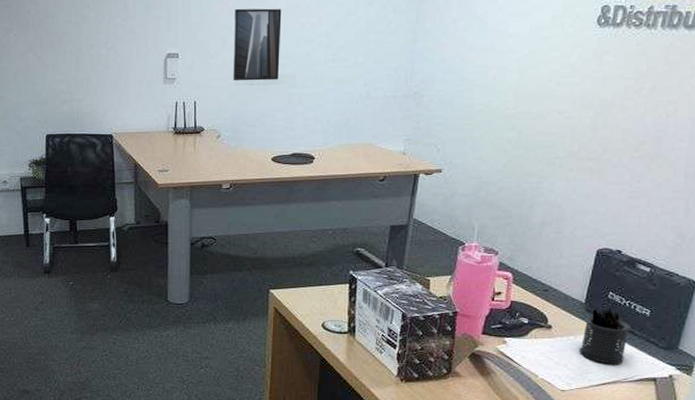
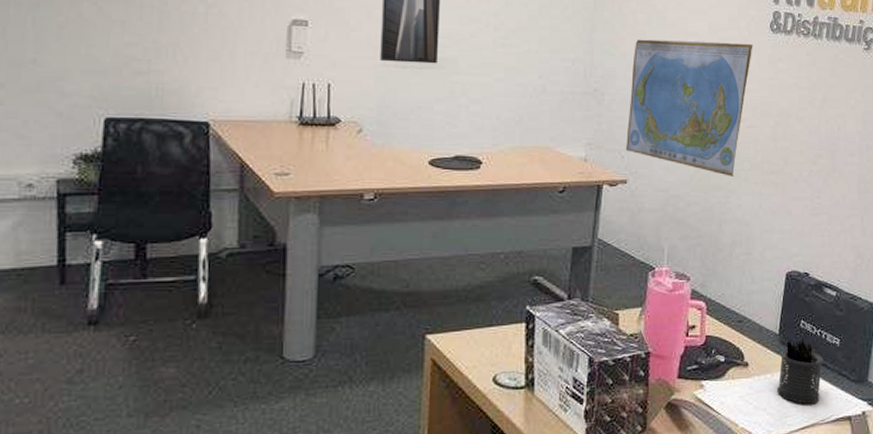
world map: none [442,39,577,164] -> present [626,39,753,176]

